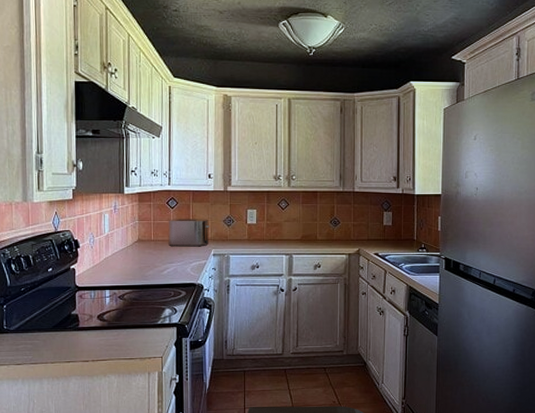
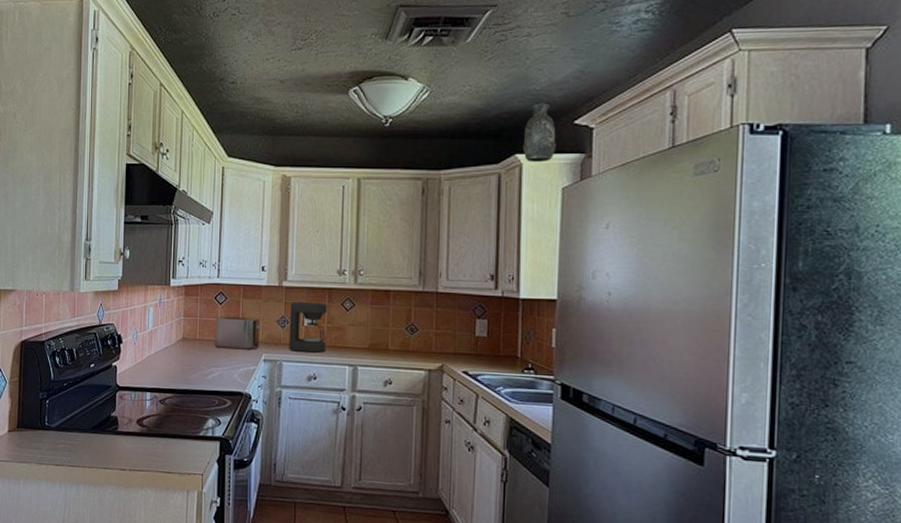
coffee maker: none [234,204,266,246] -> present [289,302,327,353]
decorative vase: none [415,41,439,89] -> present [523,102,556,163]

